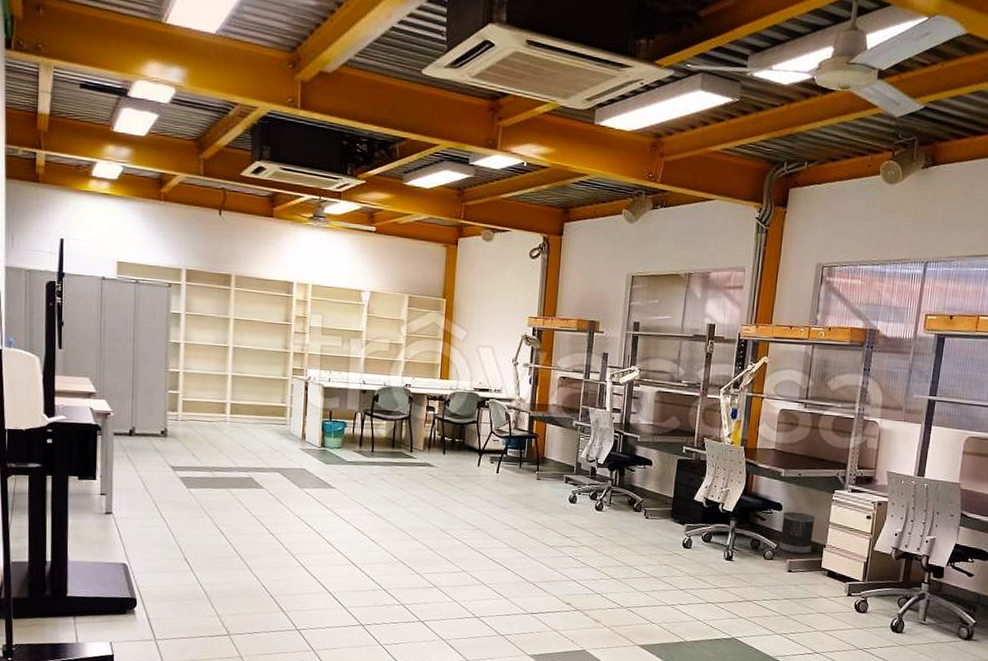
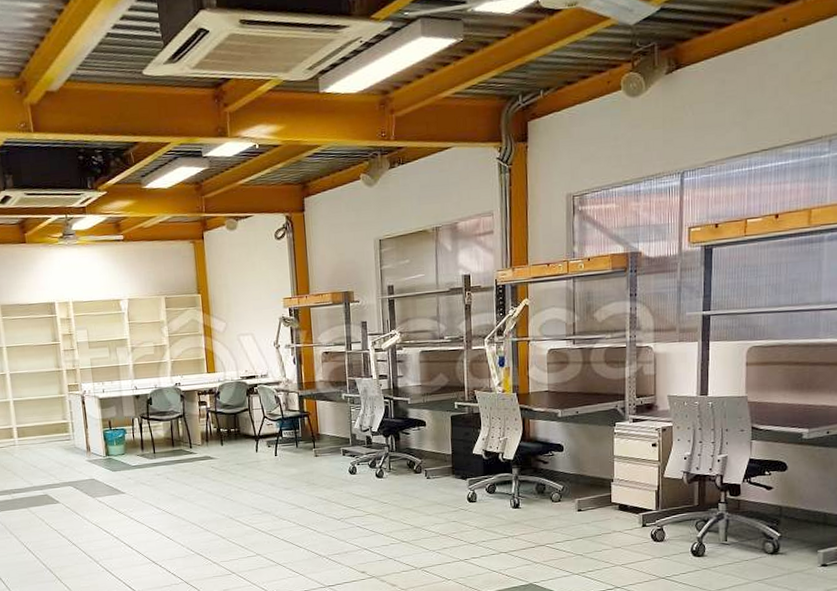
wastebasket: present [778,511,816,555] -> none [565,450,599,492]

